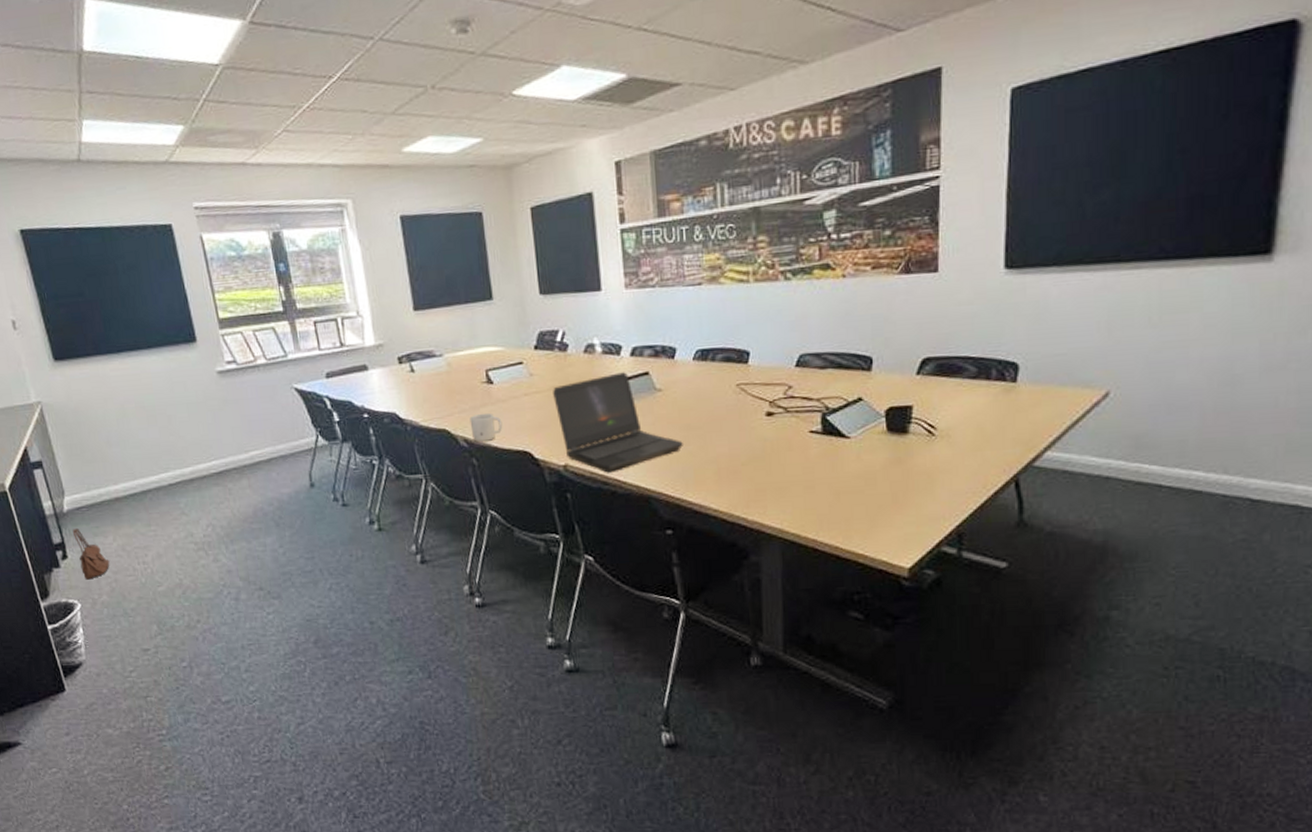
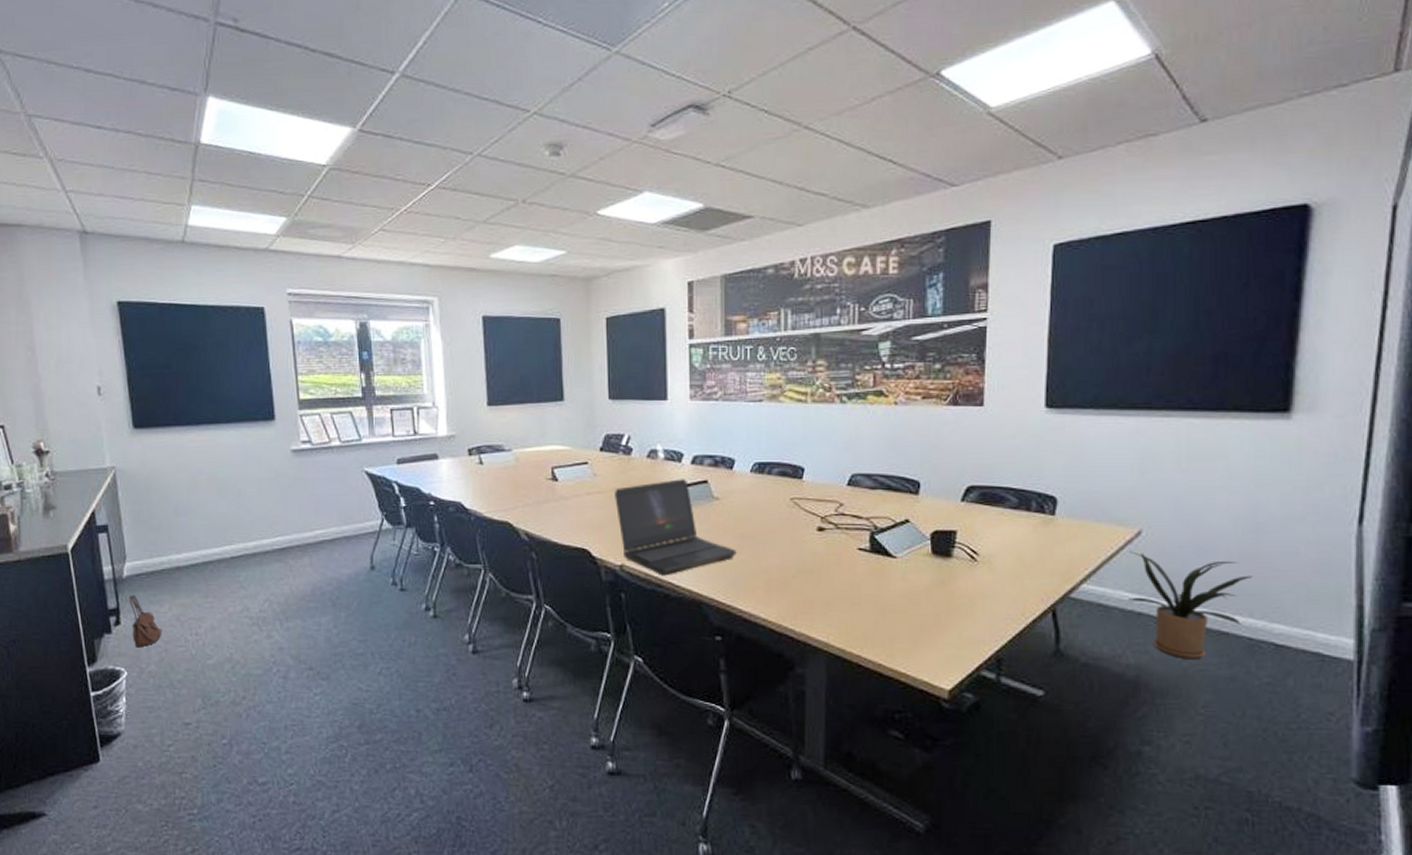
mug: present [469,413,503,443] -> none [532,508,564,537]
house plant: none [1095,414,1228,521] -> present [1128,551,1253,660]

